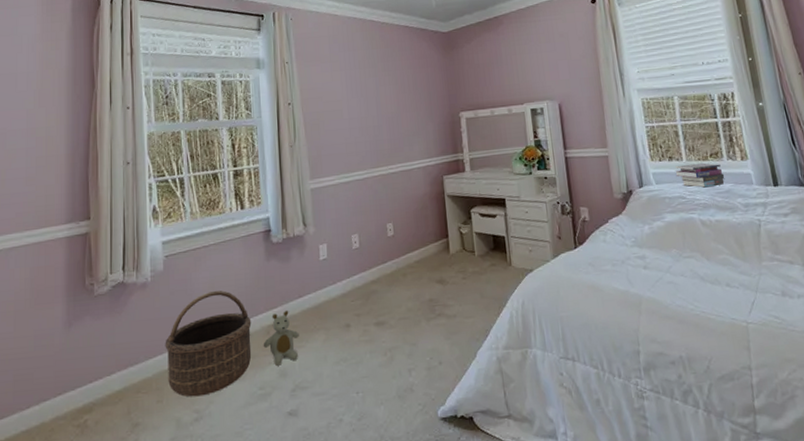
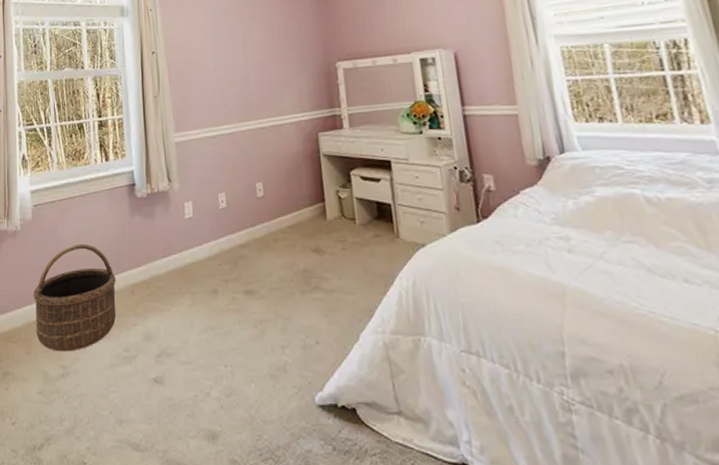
stuffed bear: present [263,310,299,366] -> none [127,269,164,328]
books: present [675,162,725,188] -> none [608,125,678,157]

